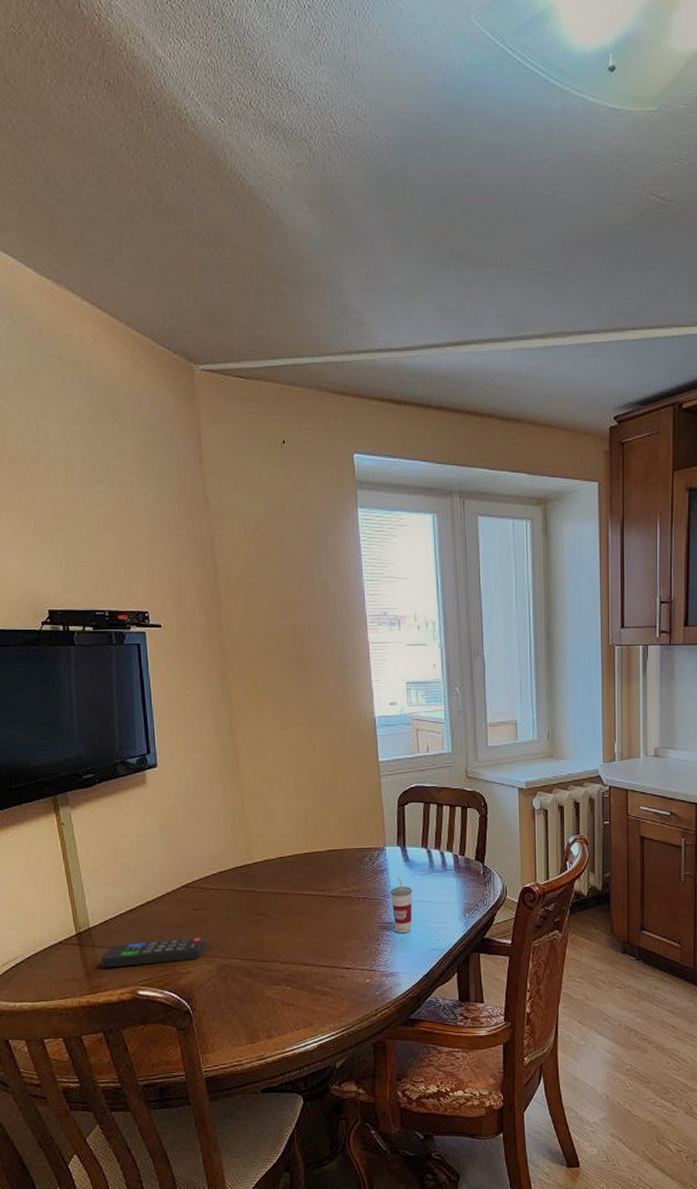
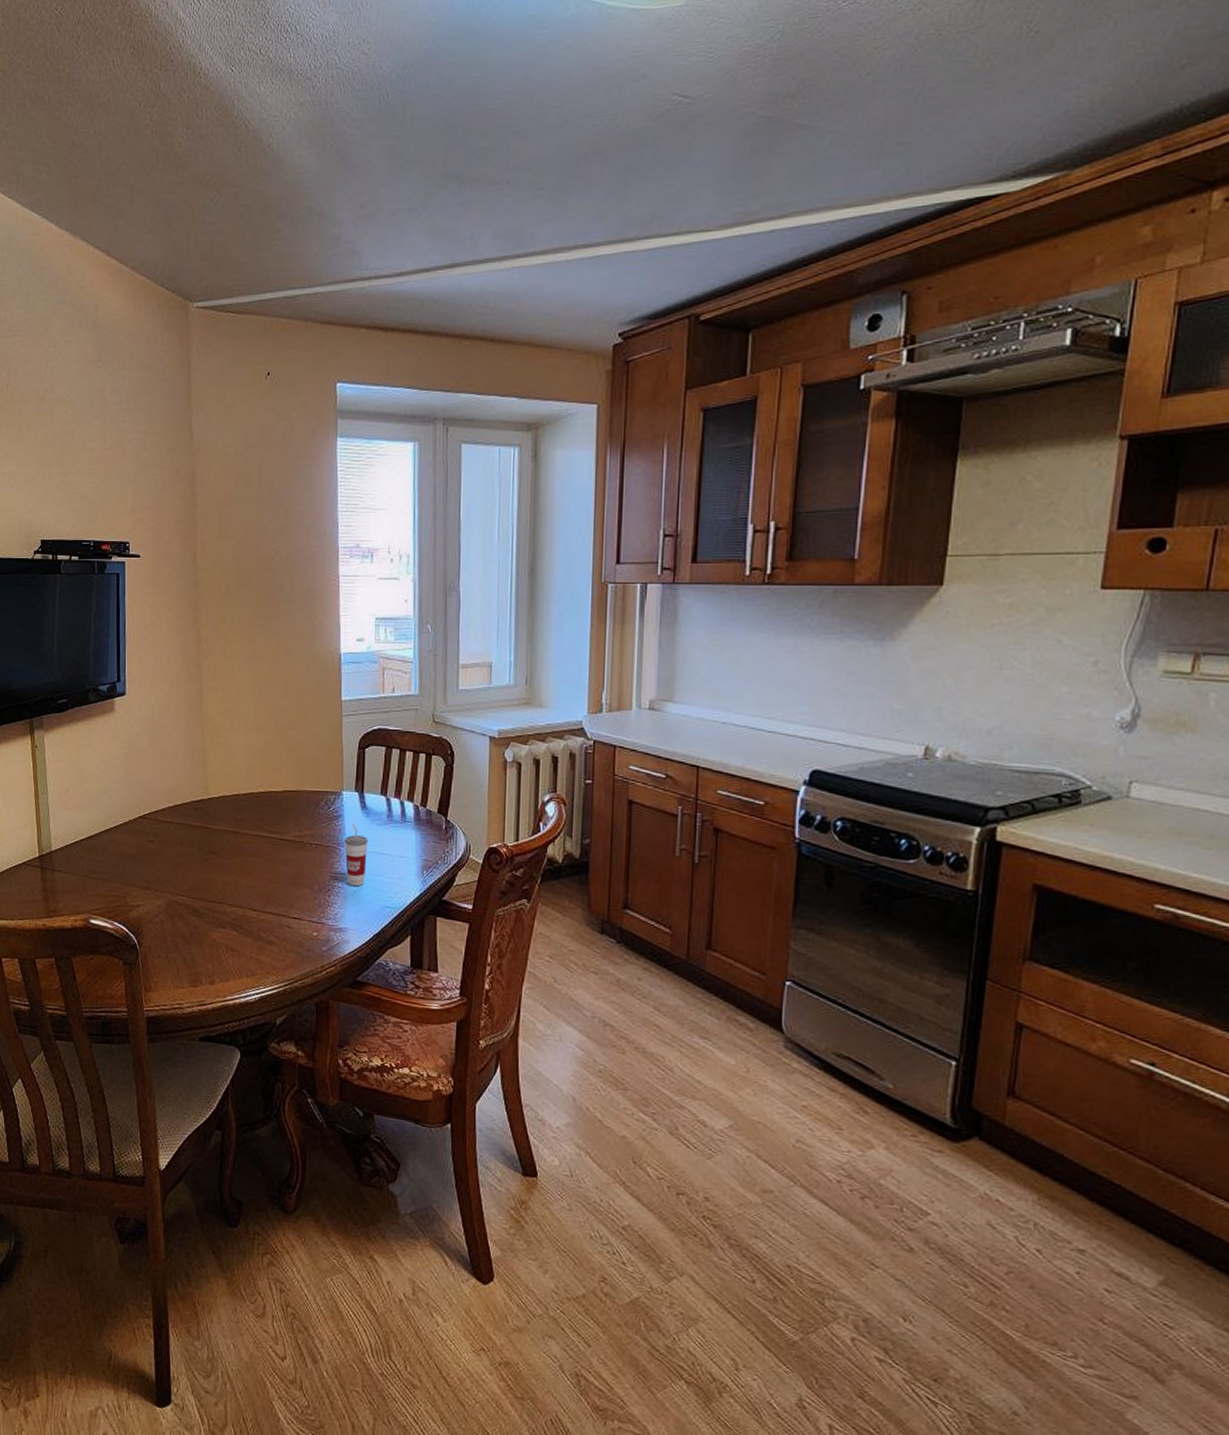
remote control: present [101,938,206,968] -> none [59,870,157,894]

